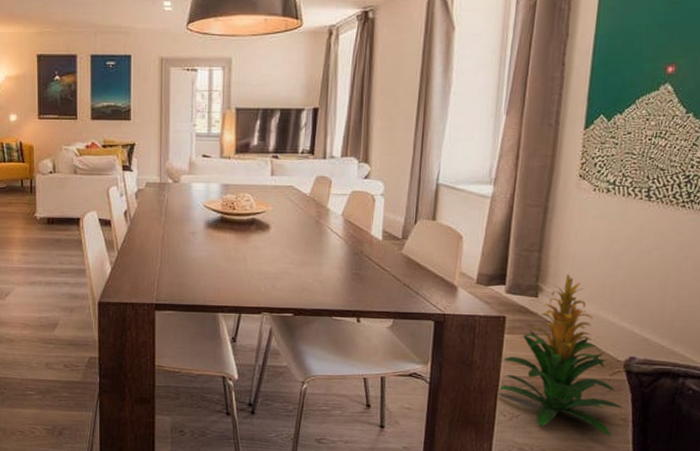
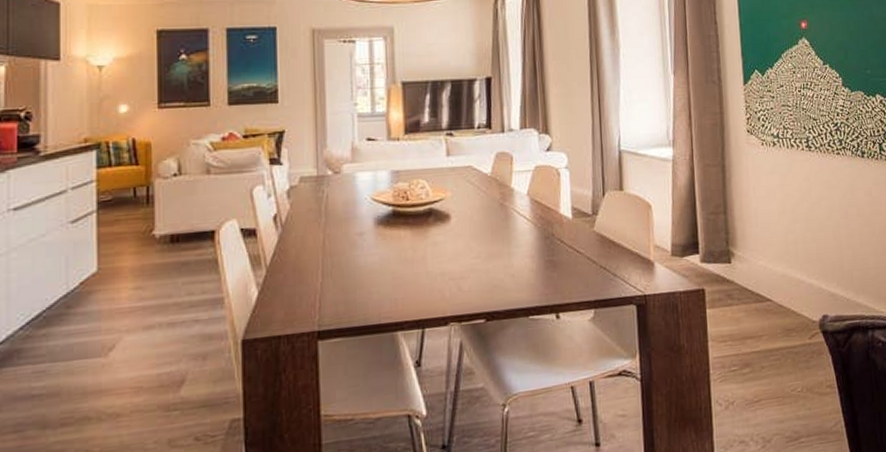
indoor plant: present [498,273,623,437] -> none [709,233,827,410]

